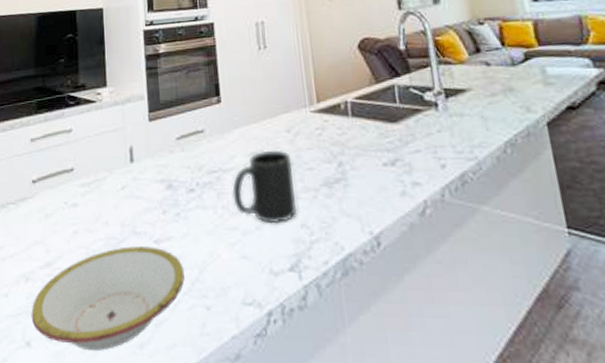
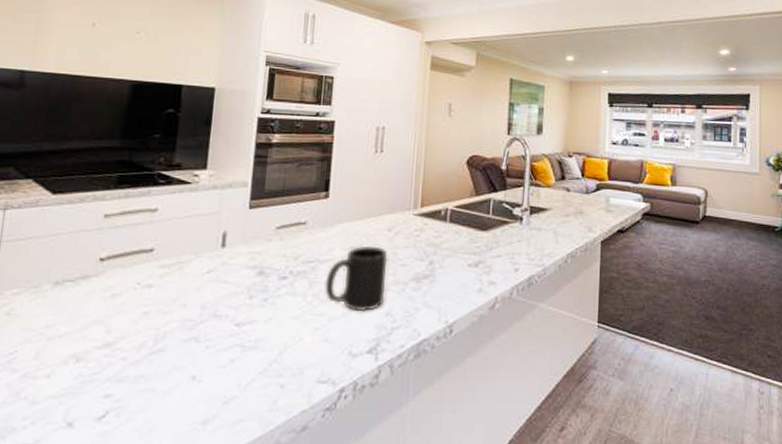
bowl: present [31,246,185,351] -> none [77,328,263,428]

